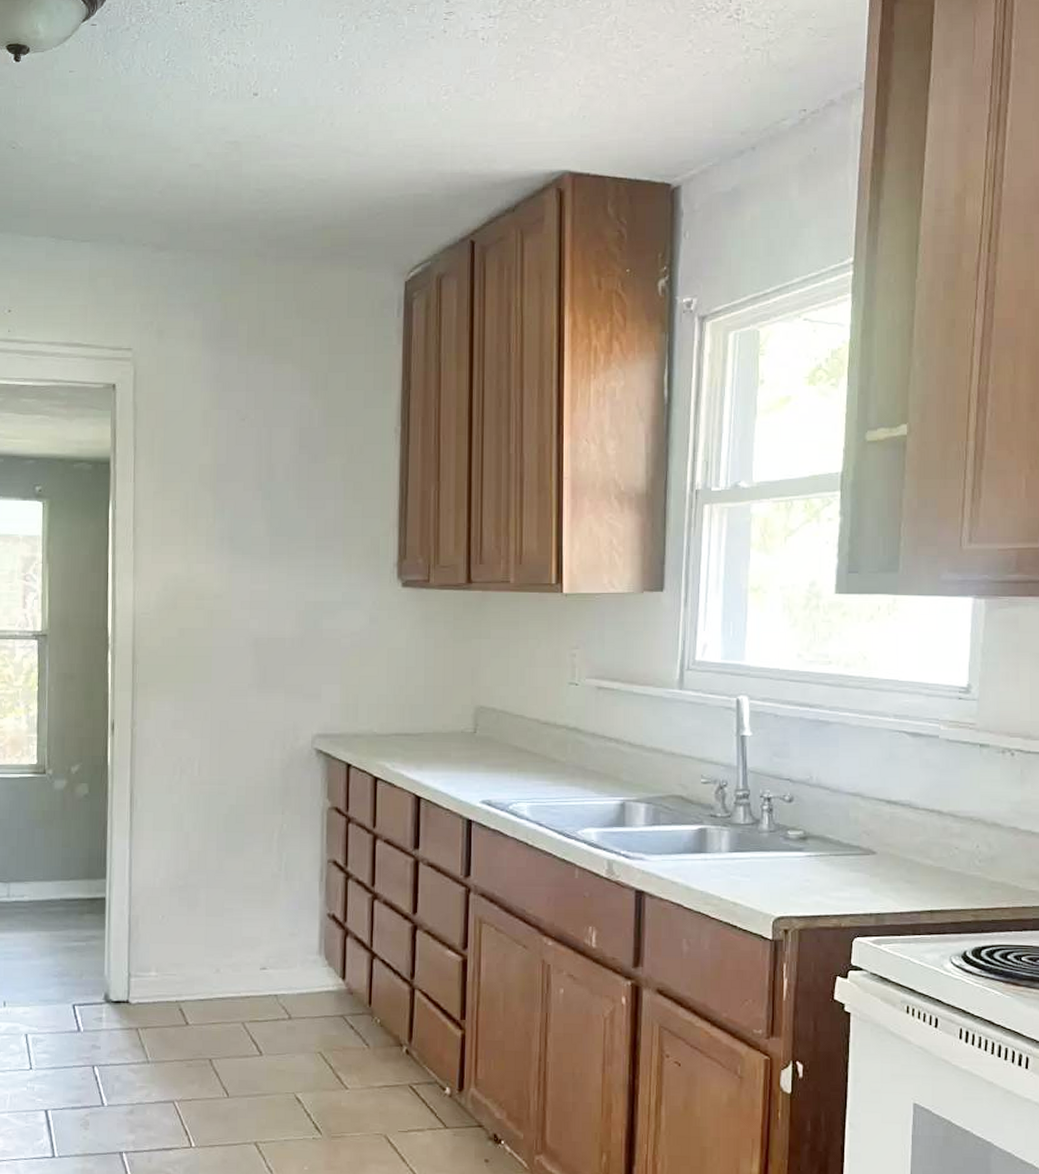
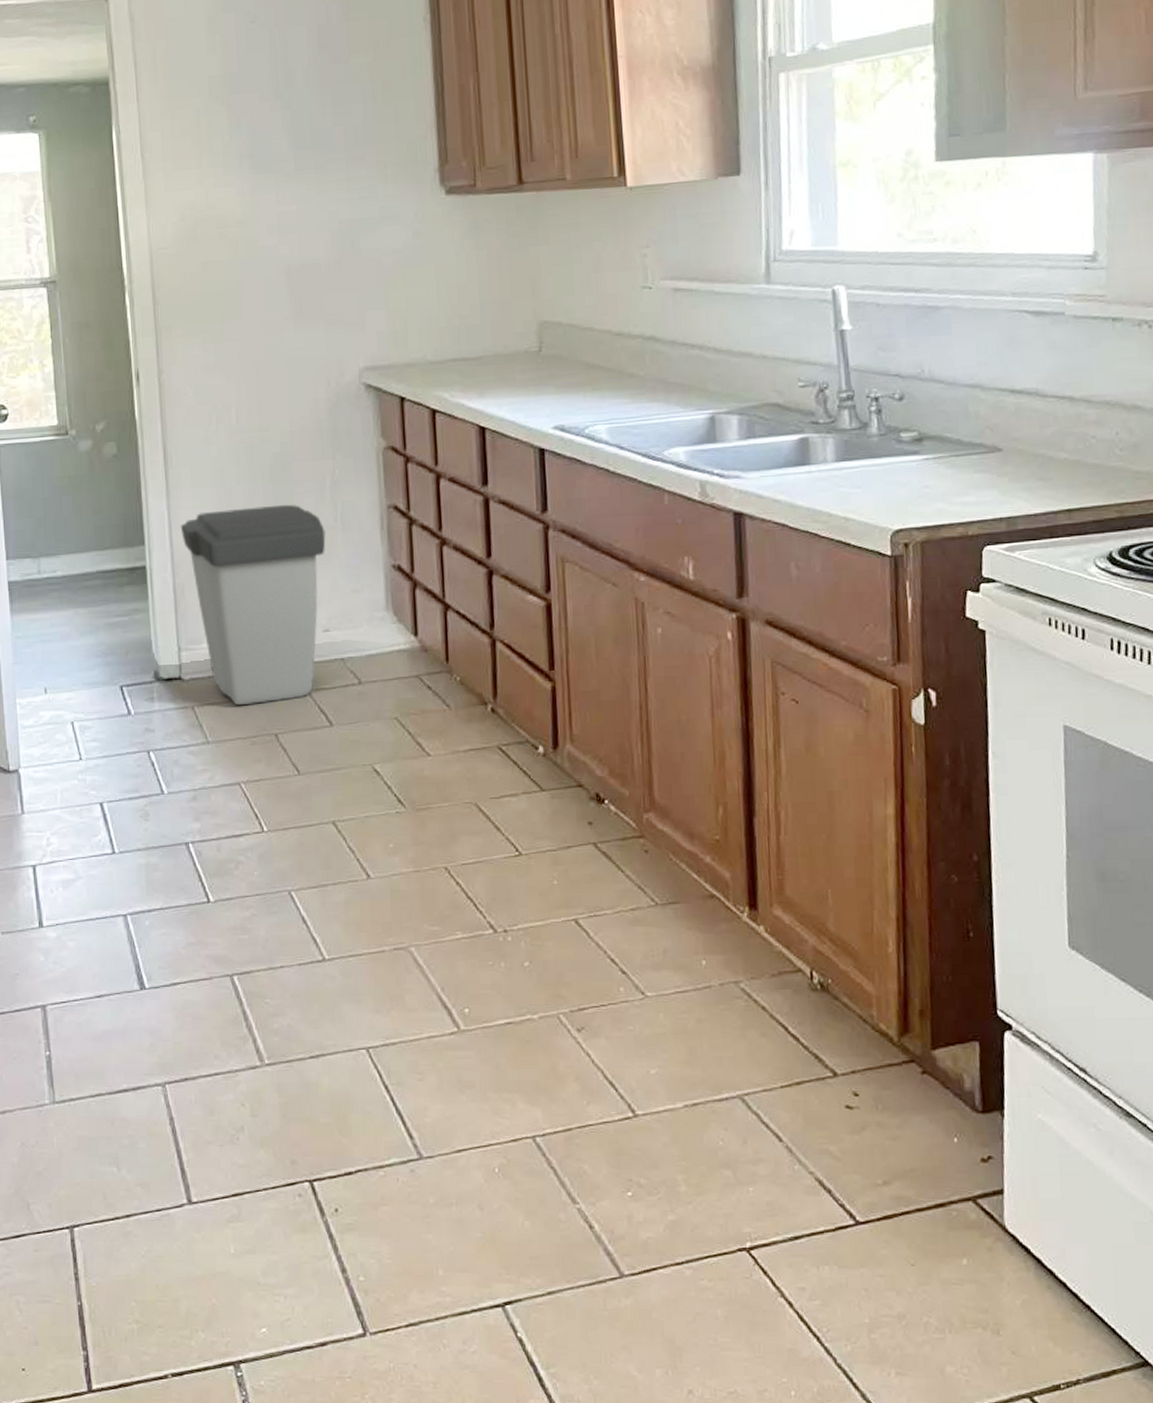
trash can: none [139,851,270,1031] -> present [180,504,326,706]

